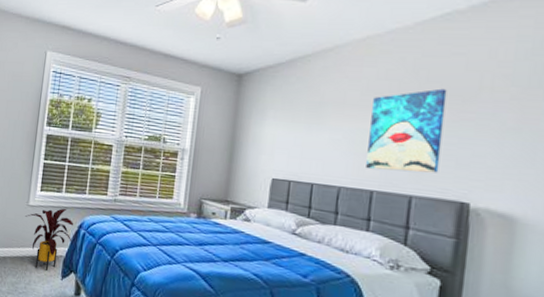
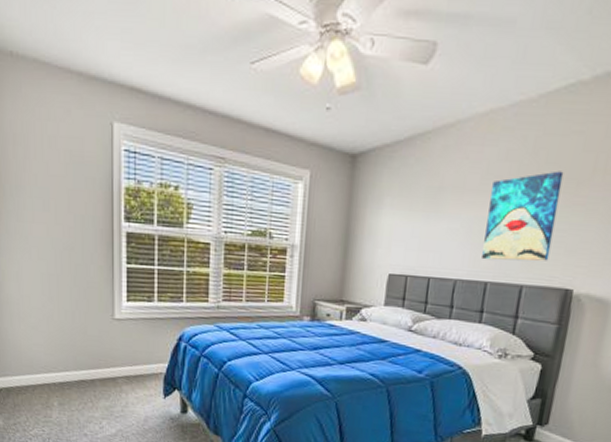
house plant: present [25,208,74,271] -> none [111,319,173,390]

